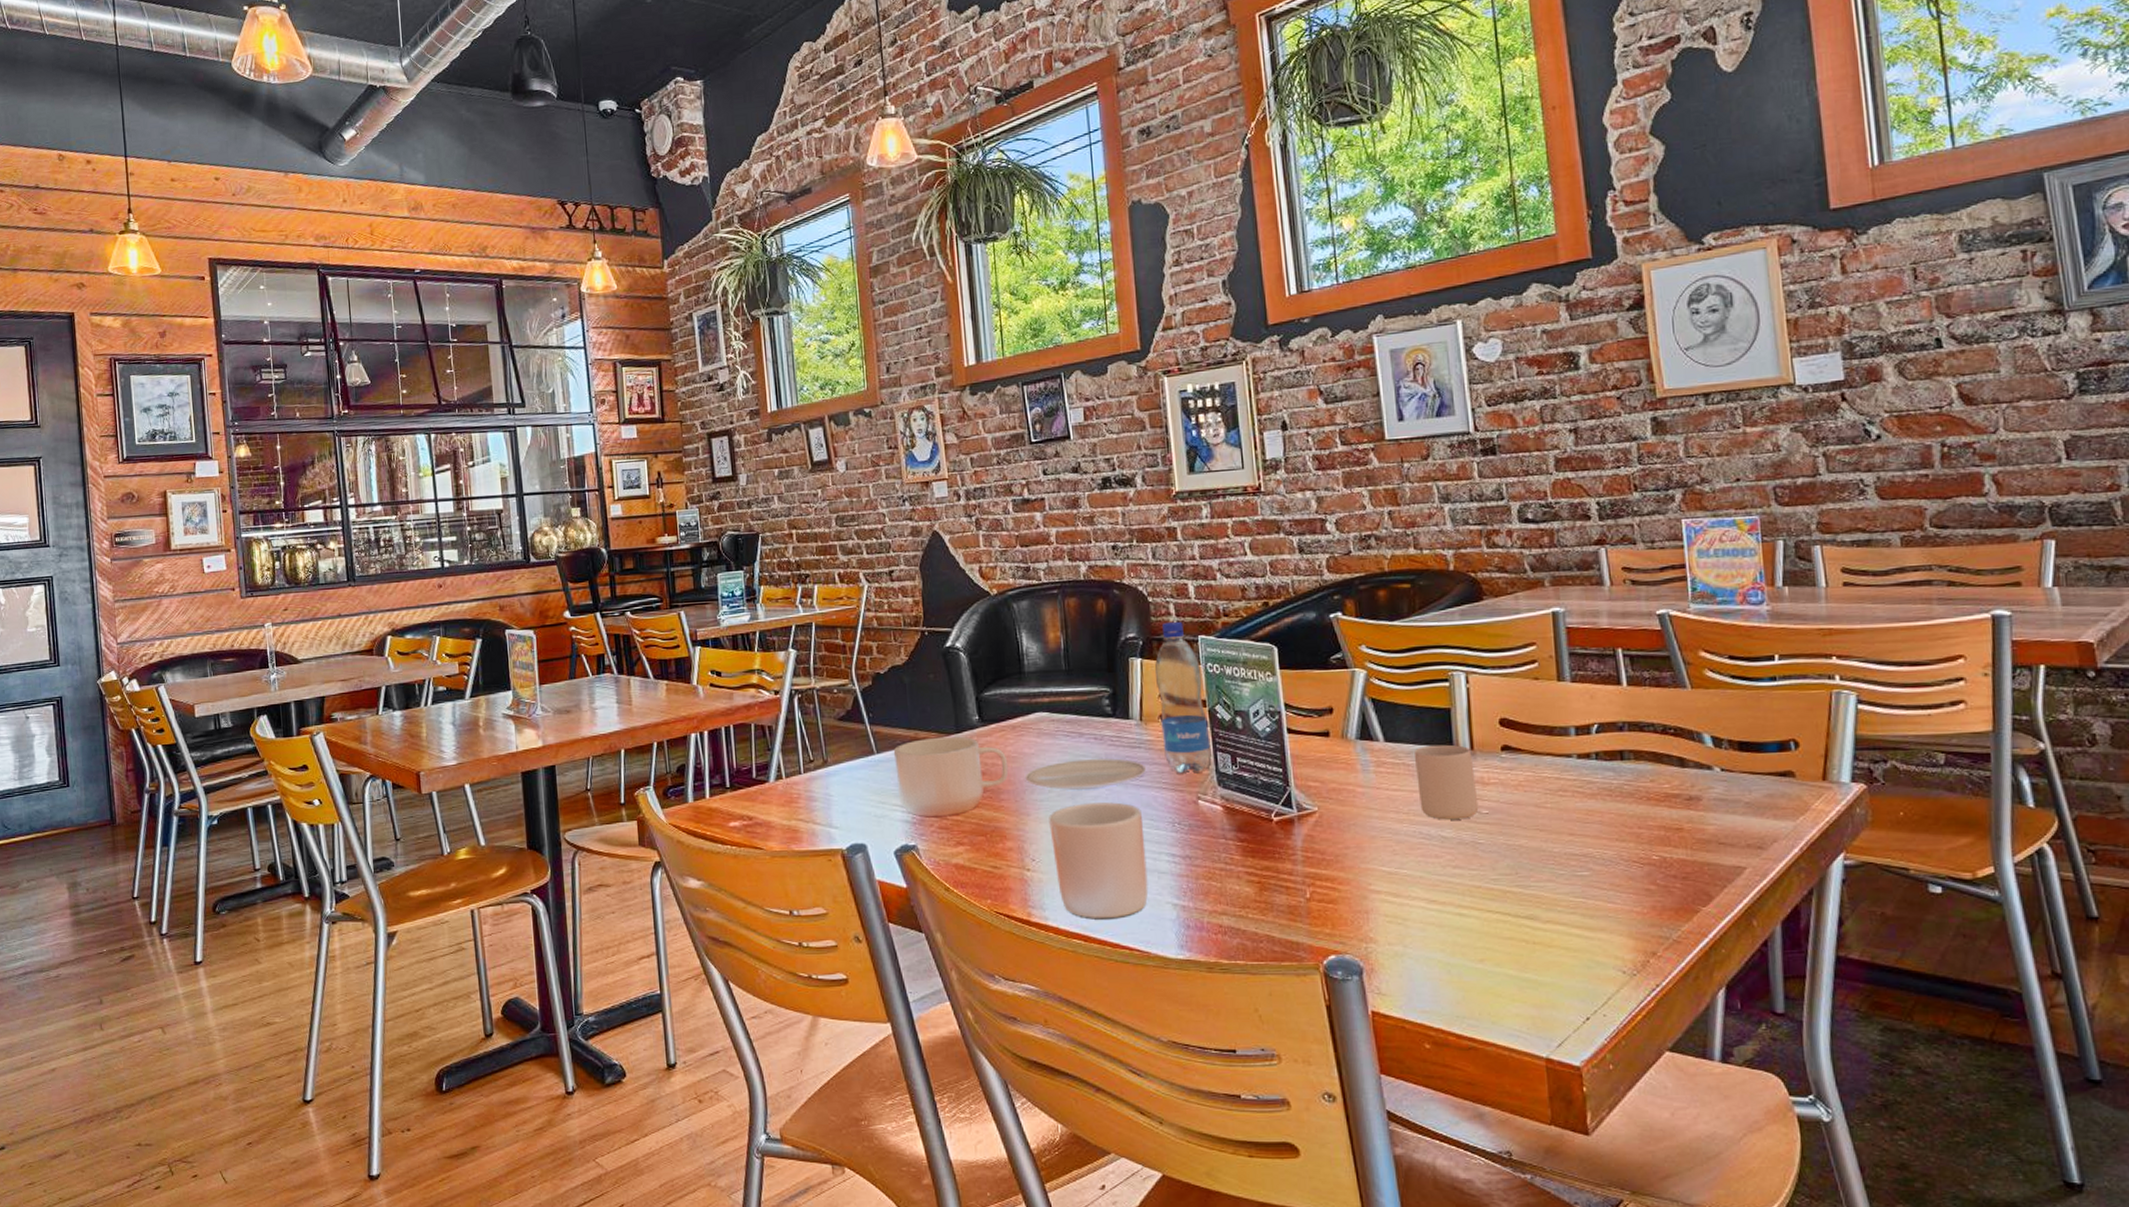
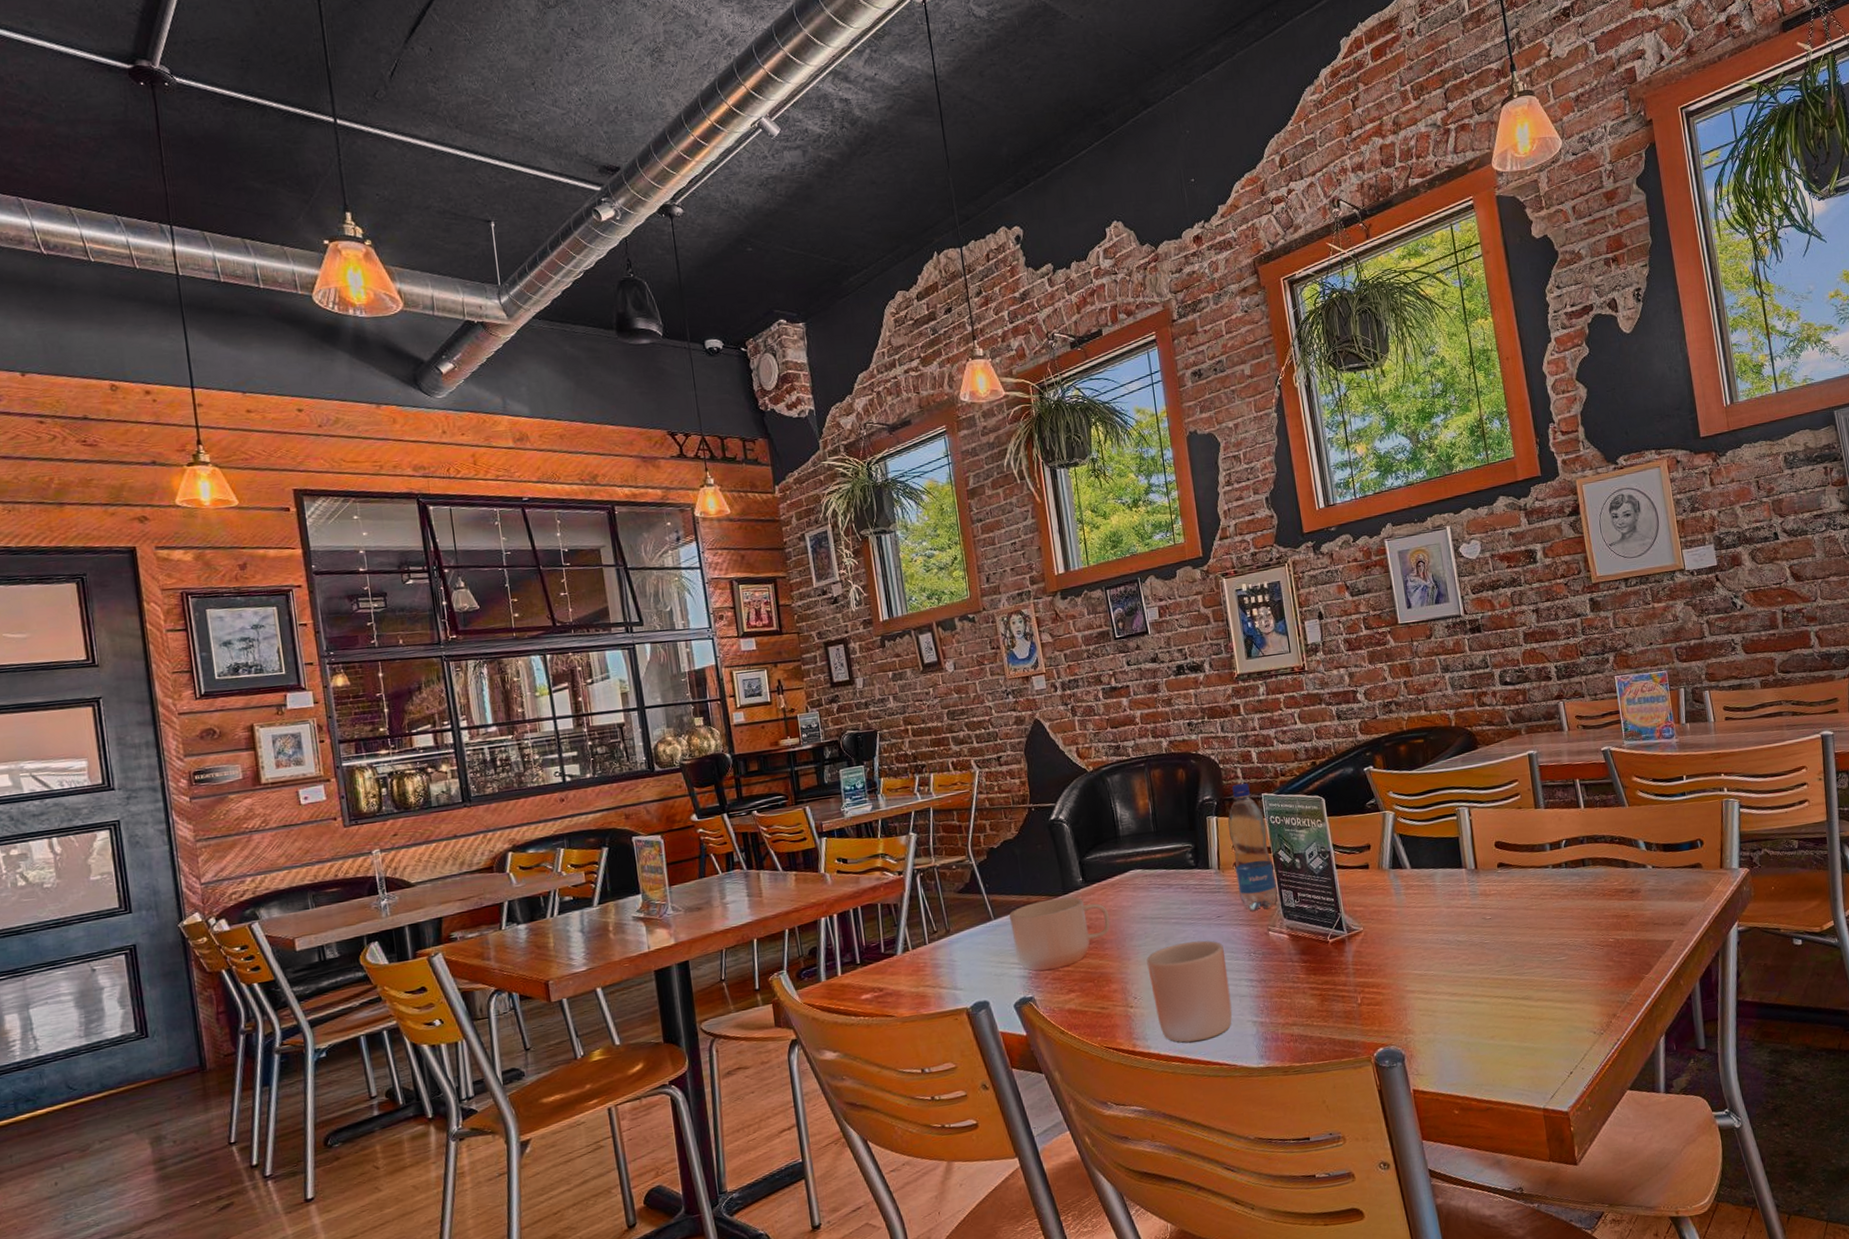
plate: present [1026,758,1146,791] -> none [1125,903,1225,935]
cup: present [1415,744,1479,820] -> none [1434,866,1484,928]

